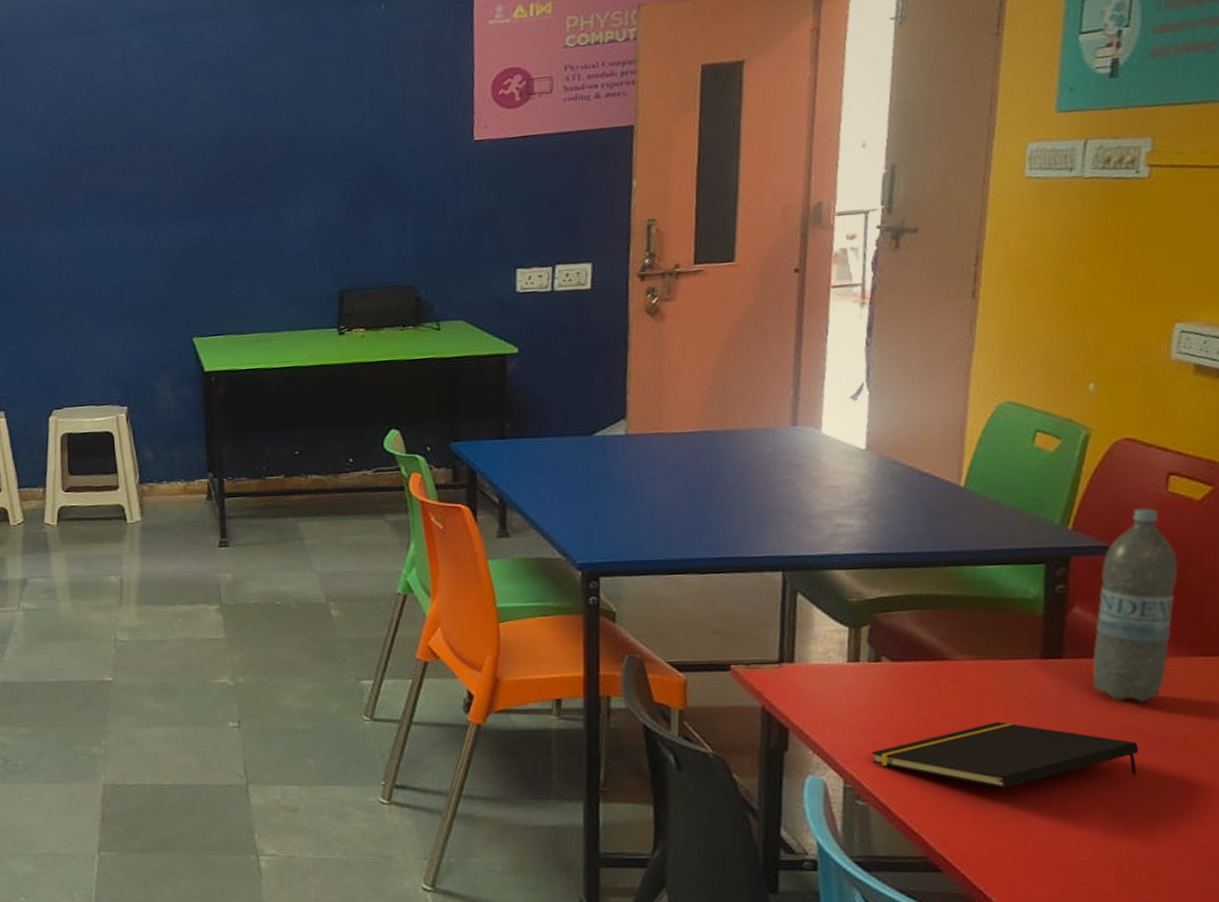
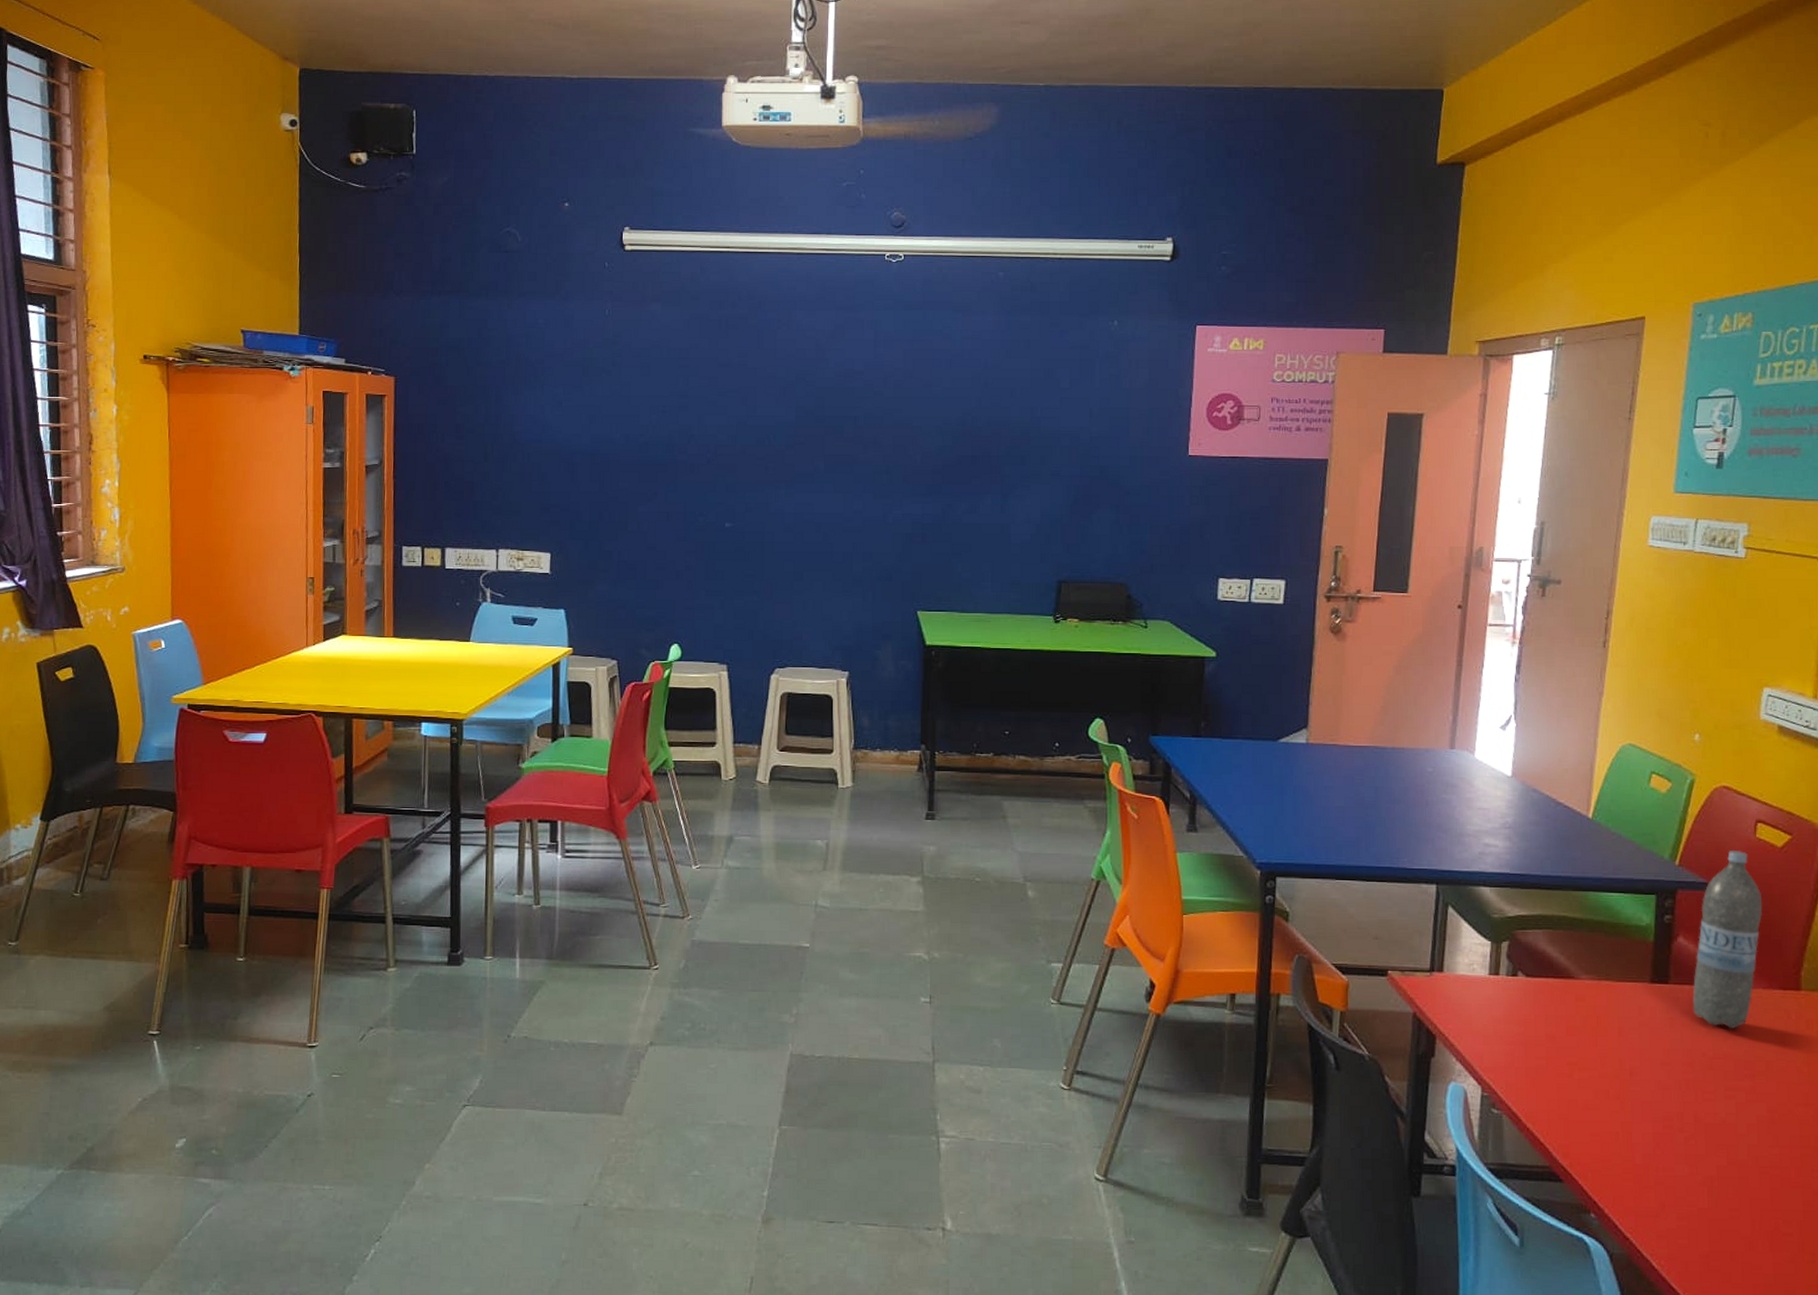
notepad: present [871,721,1139,789] -> none [1506,1040,1729,1104]

